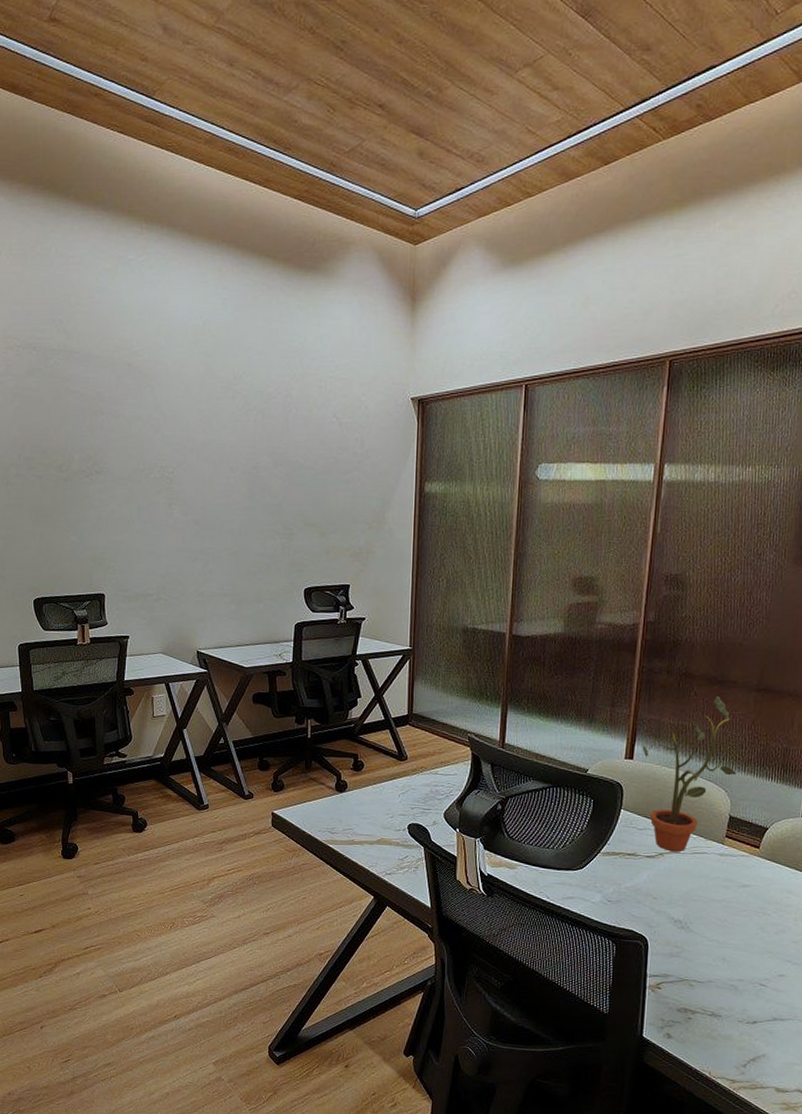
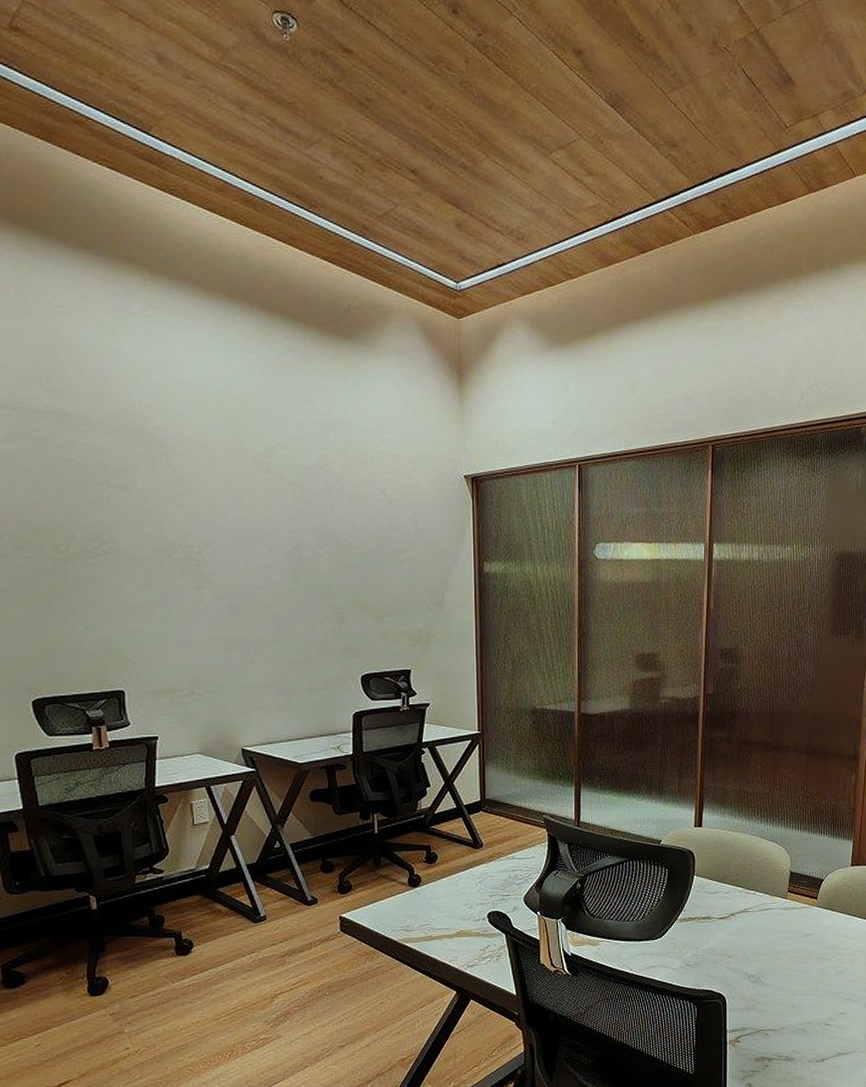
potted plant: present [642,696,737,852] -> none [709,761,794,911]

